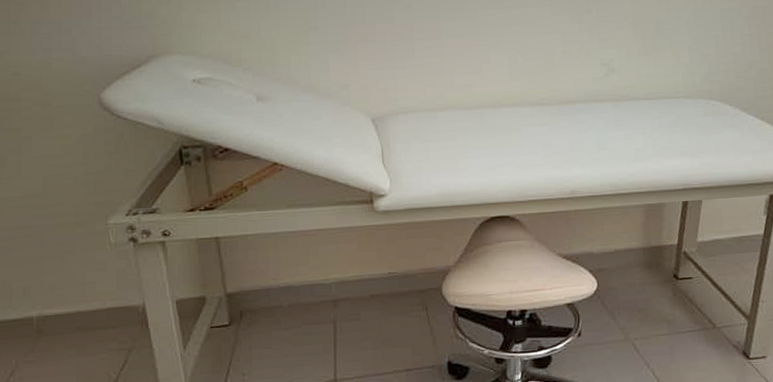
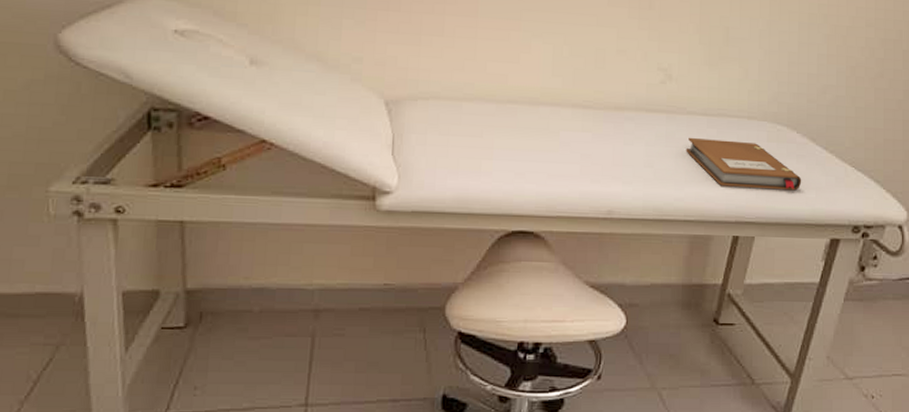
notebook: none [633,118,739,159] -> present [686,137,802,191]

